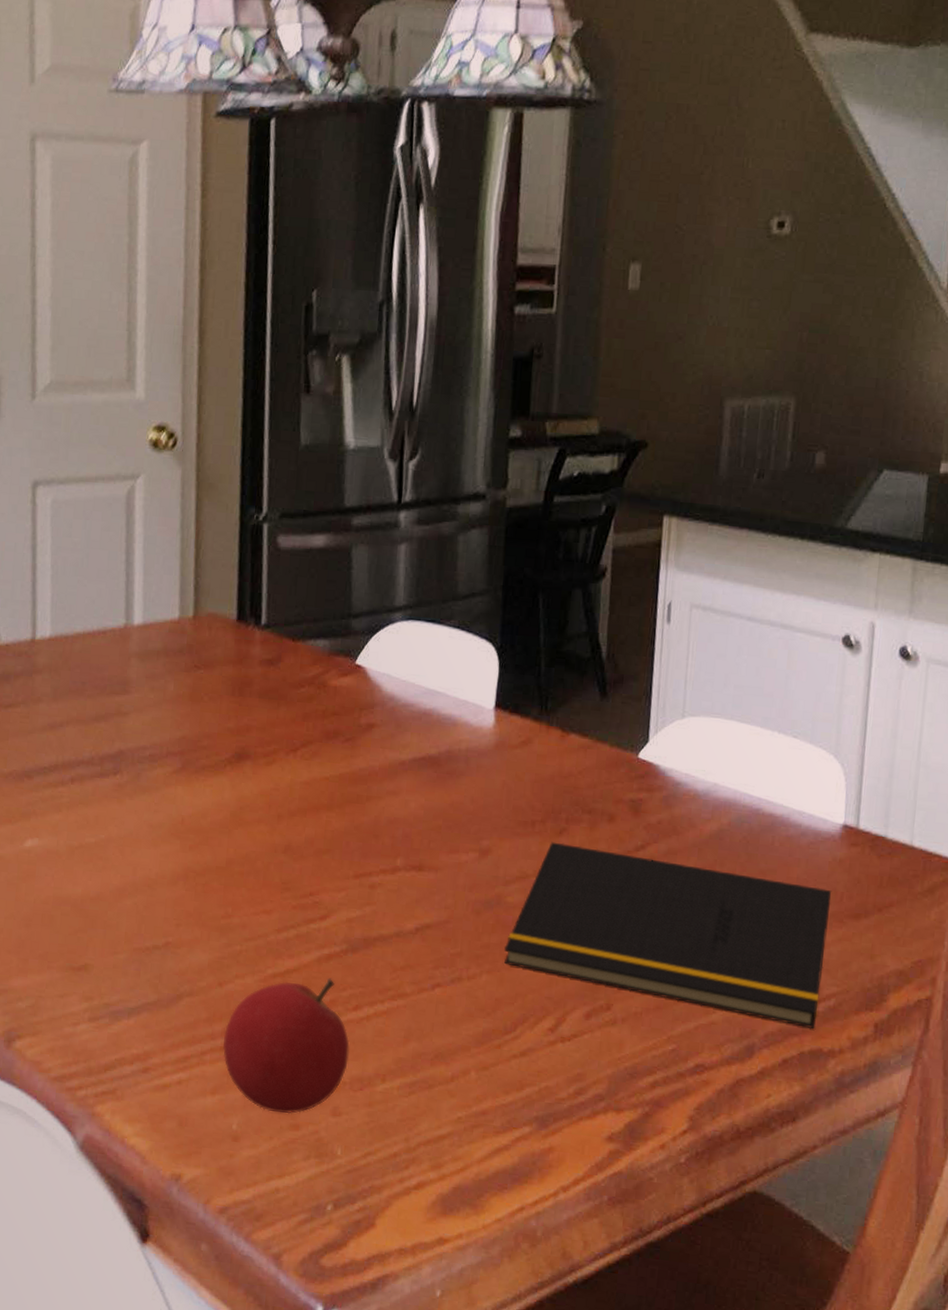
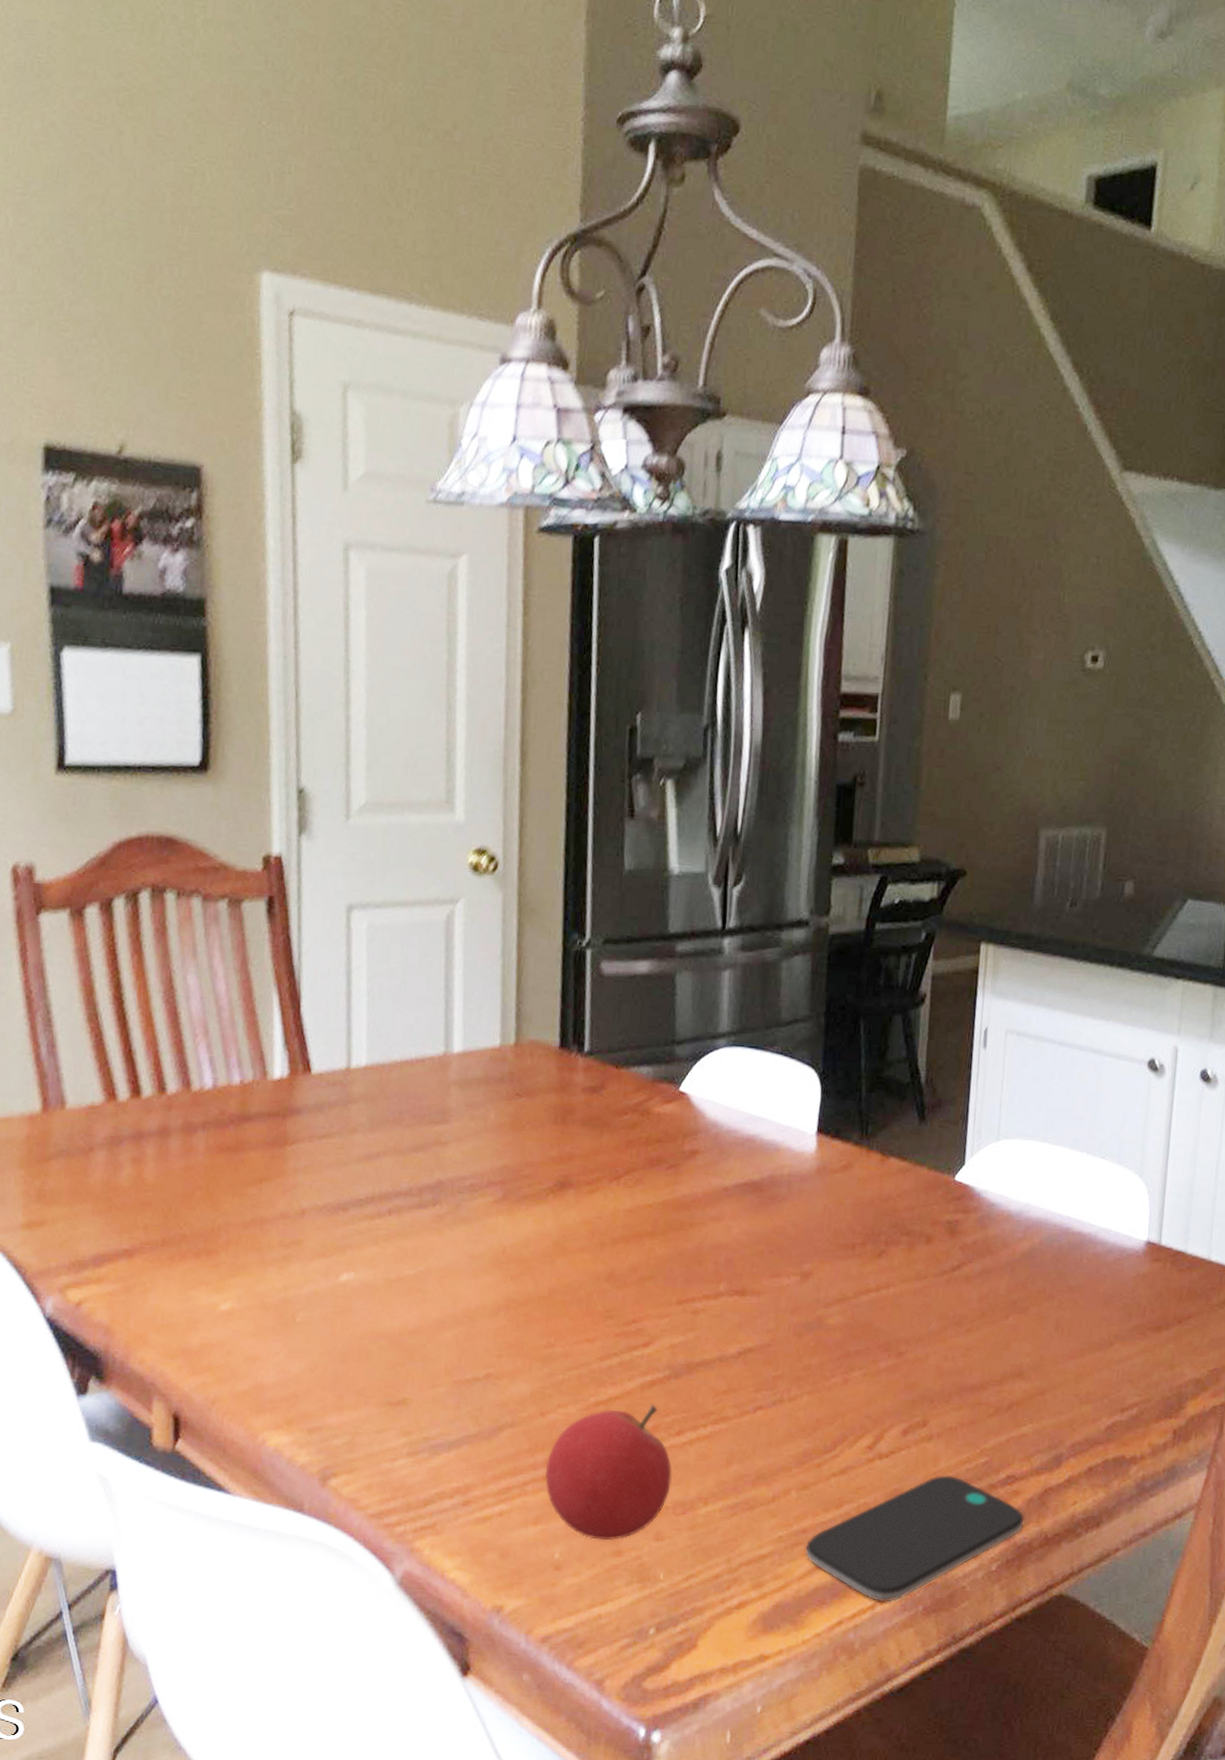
smartphone: none [485,1061,715,1191] -> present [805,1475,1024,1603]
notepad: present [504,841,832,1029] -> none [825,1264,1136,1438]

